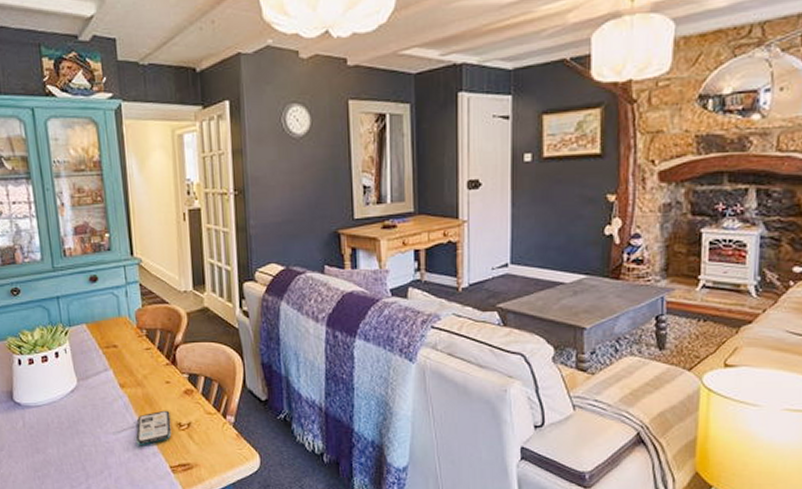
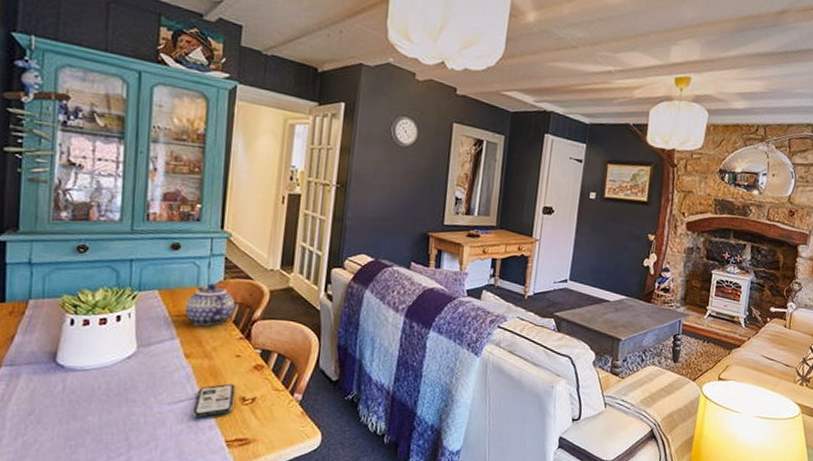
teapot: none [111,312,157,356] -> present [185,283,235,327]

